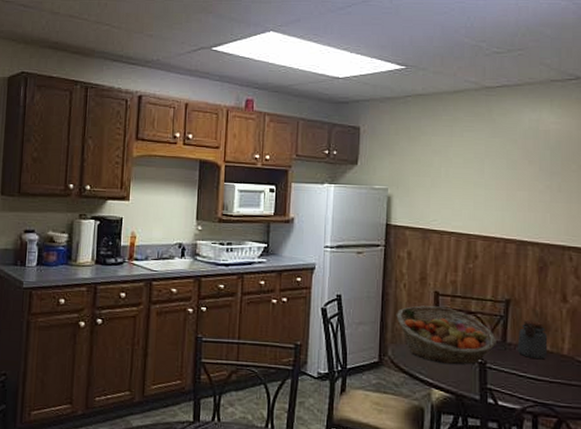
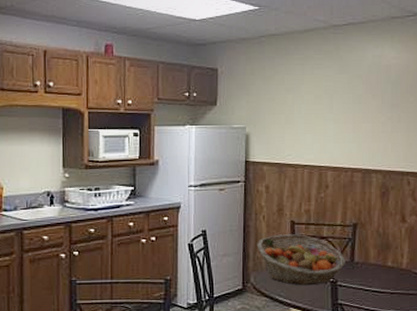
jar: present [517,319,548,360] -> none [363,240,389,275]

